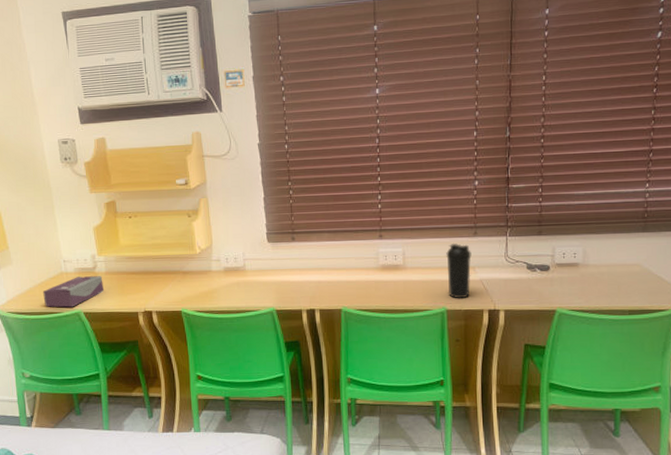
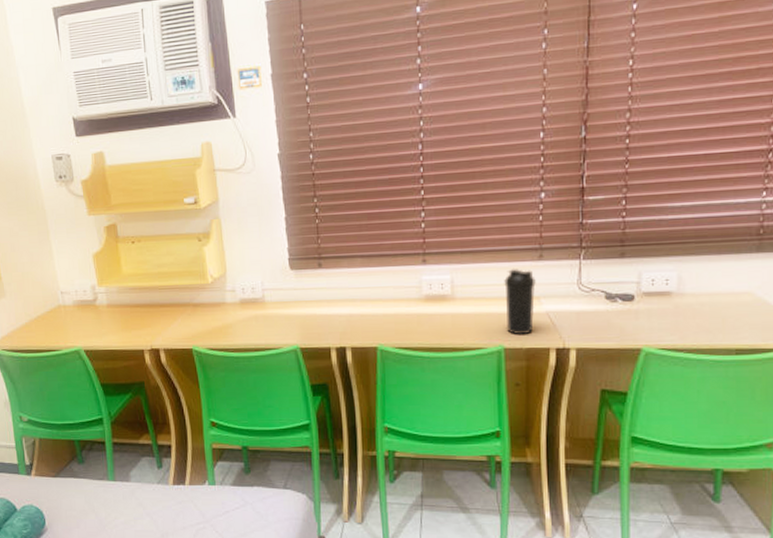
tissue box: present [43,276,104,308] -> none [39,309,105,345]

